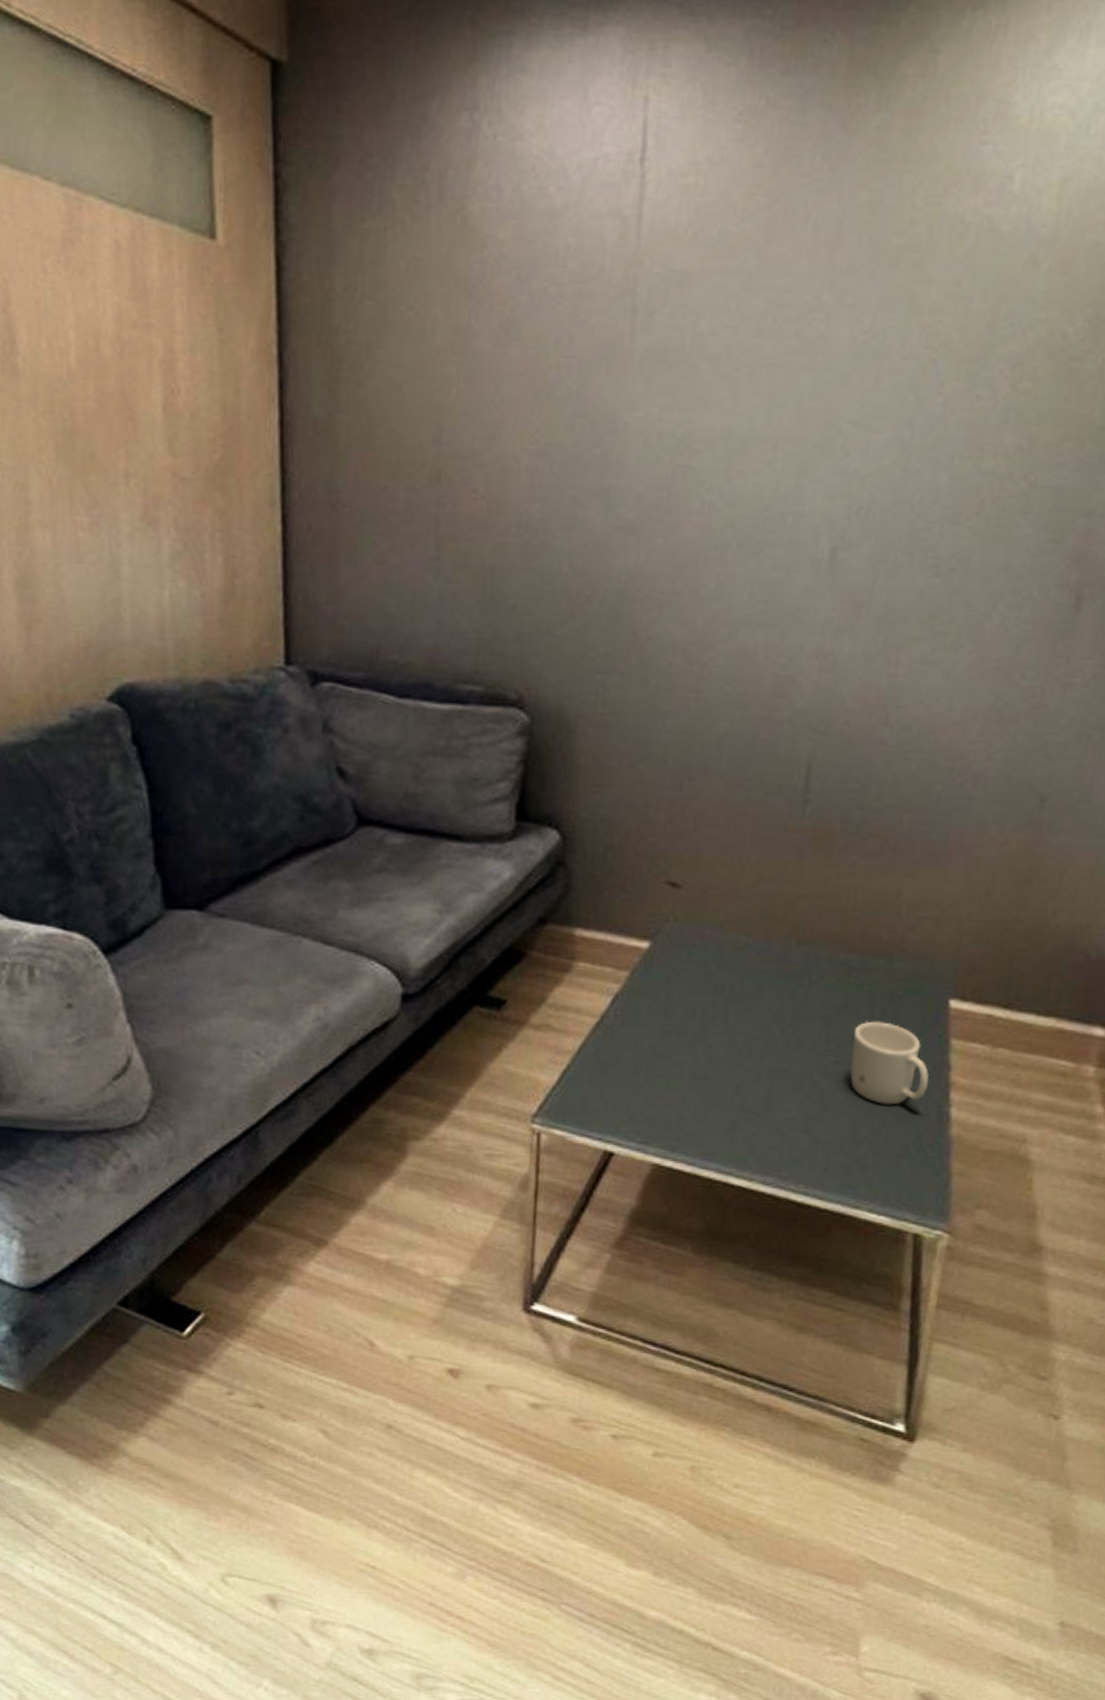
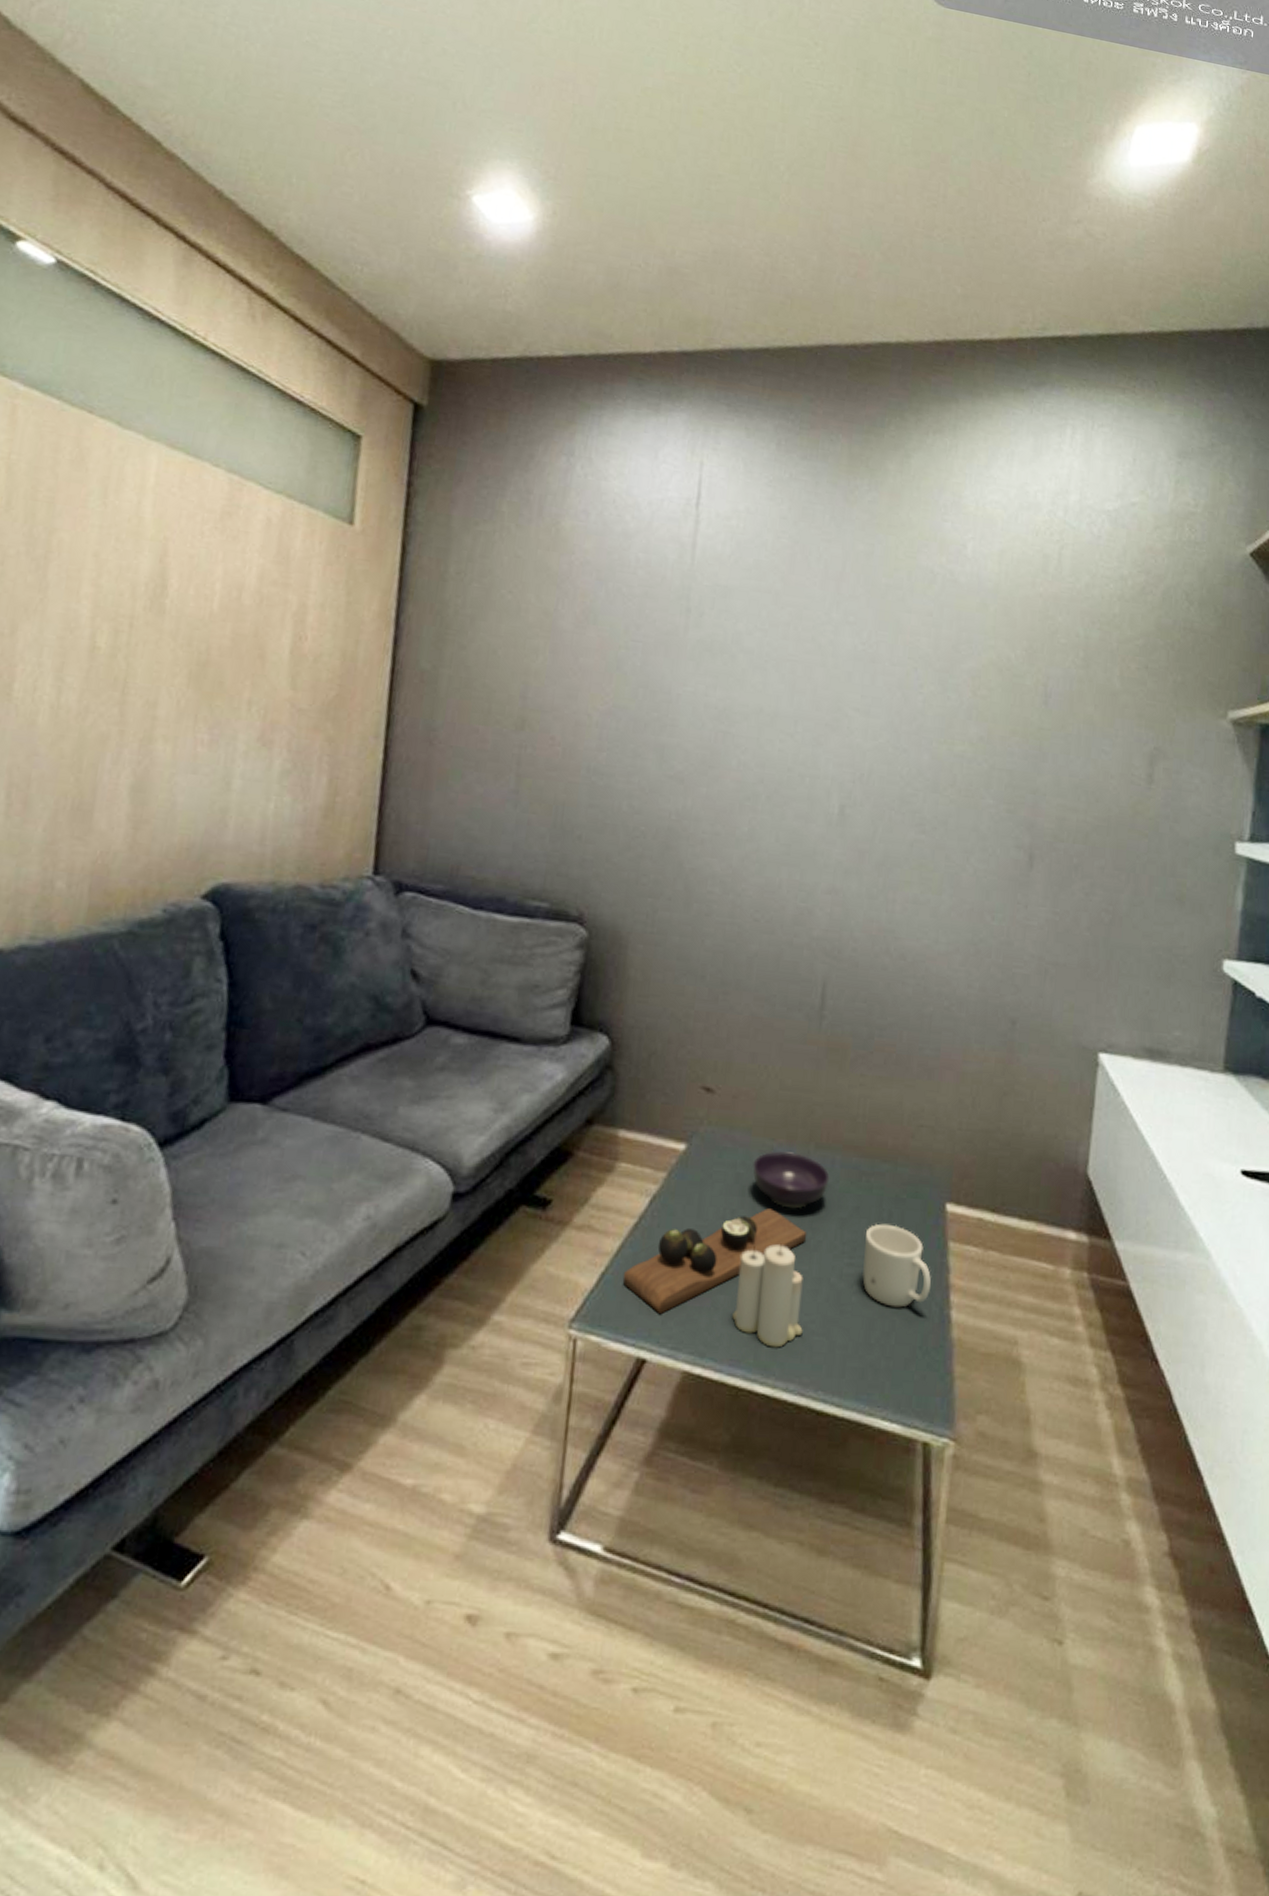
decorative tray: none [585,1006,788,1111] -> present [622,1208,807,1315]
candle: none [704,1041,783,1143] -> present [732,1243,803,1348]
bowl: none [725,947,814,1007] -> present [753,1151,830,1209]

